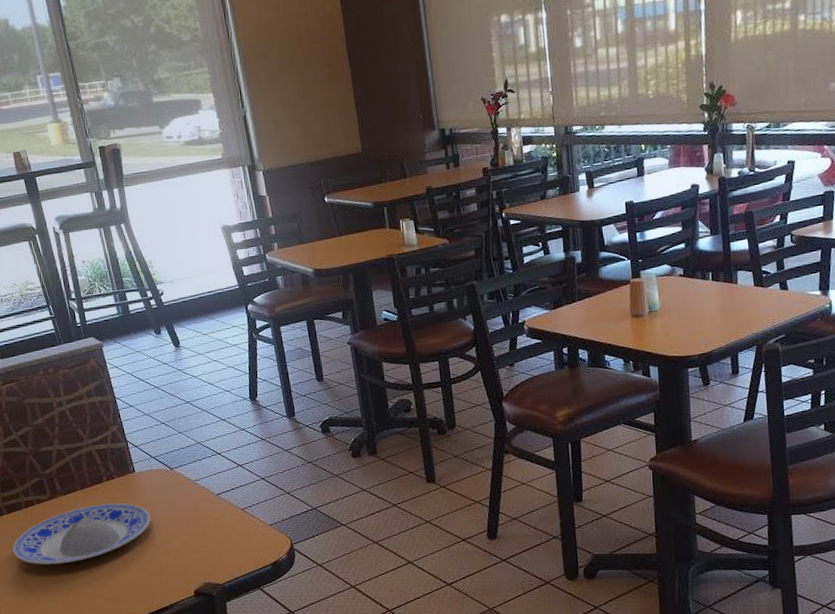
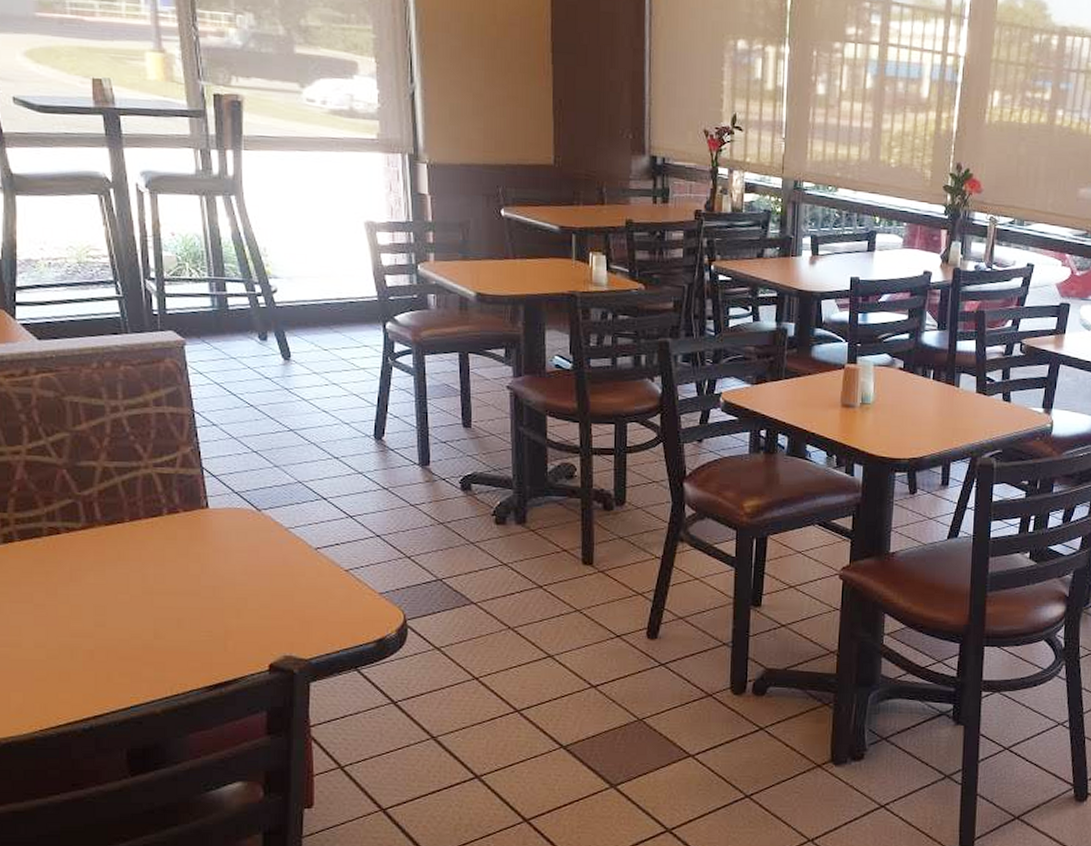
plate: present [12,503,151,565] -> none [21,543,223,613]

